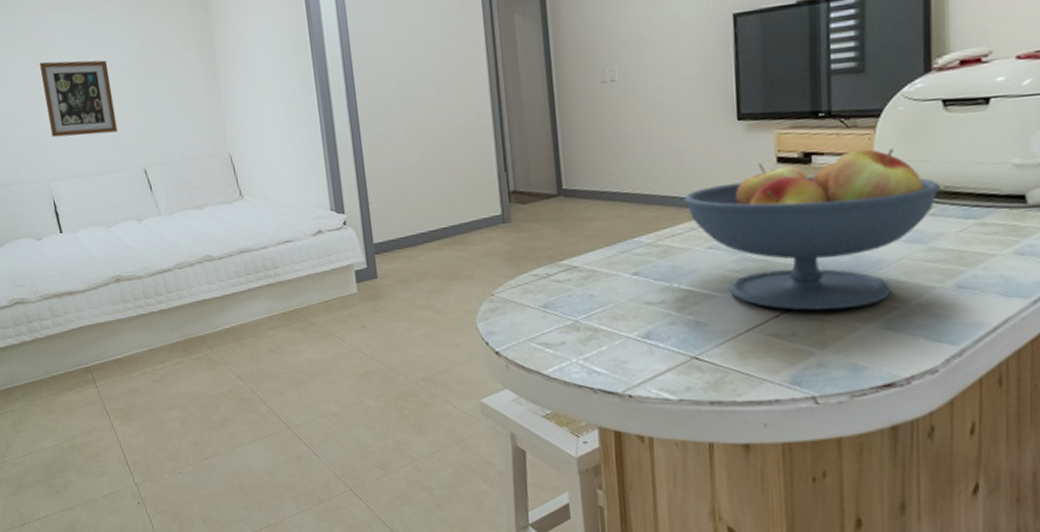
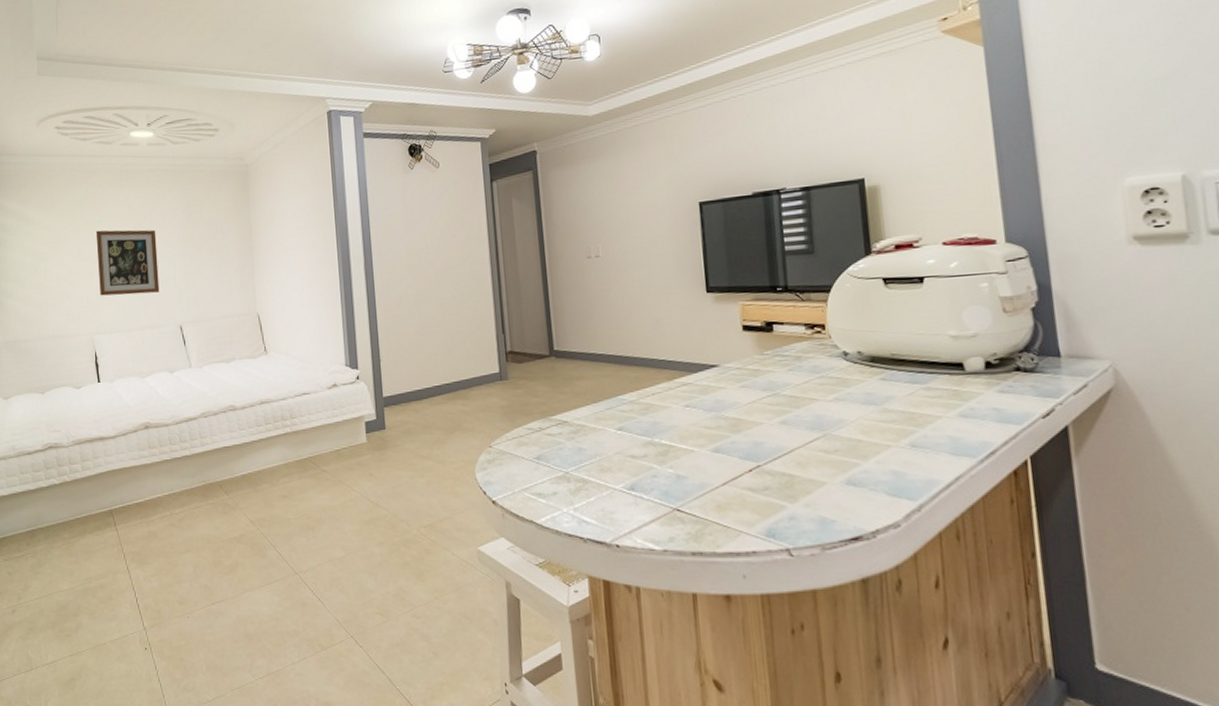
fruit bowl: present [682,148,940,311] -> none [660,319,888,466]

